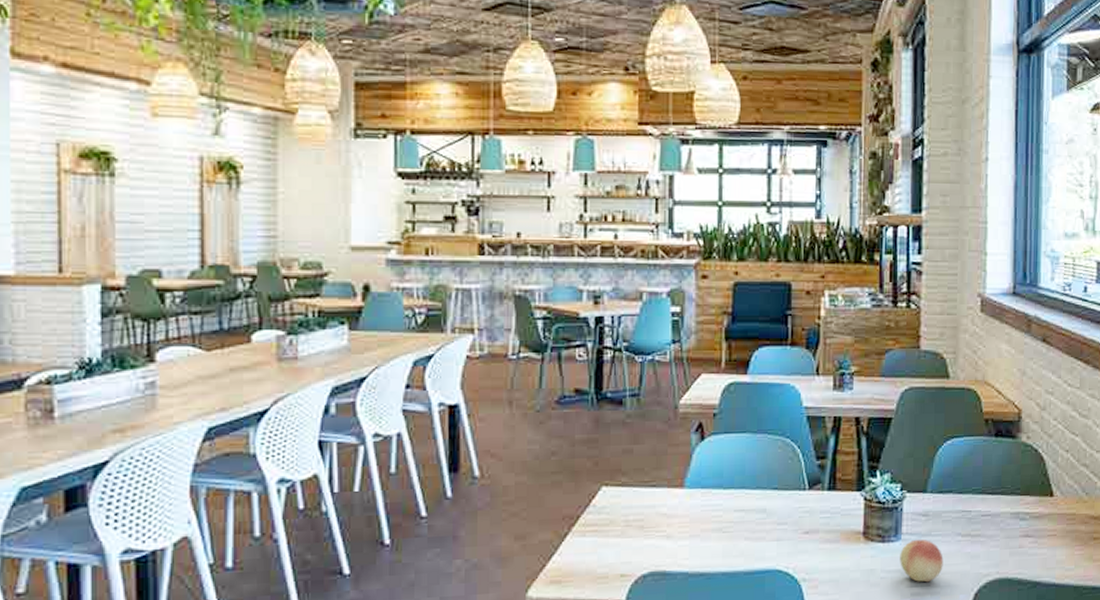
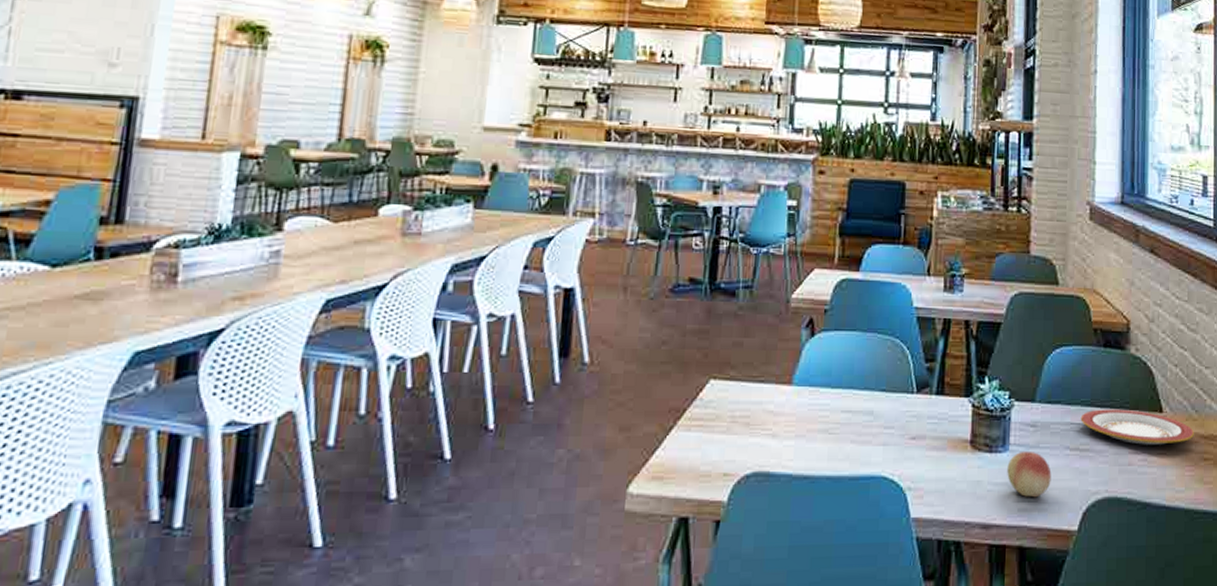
plate: none [972,495,1085,528] -> present [1080,409,1195,445]

